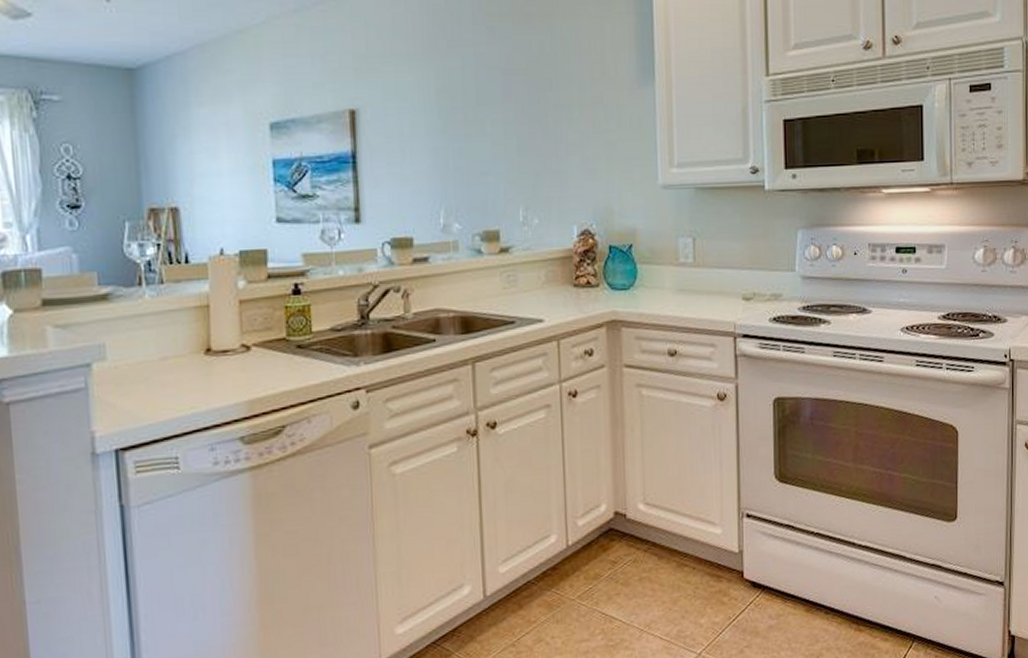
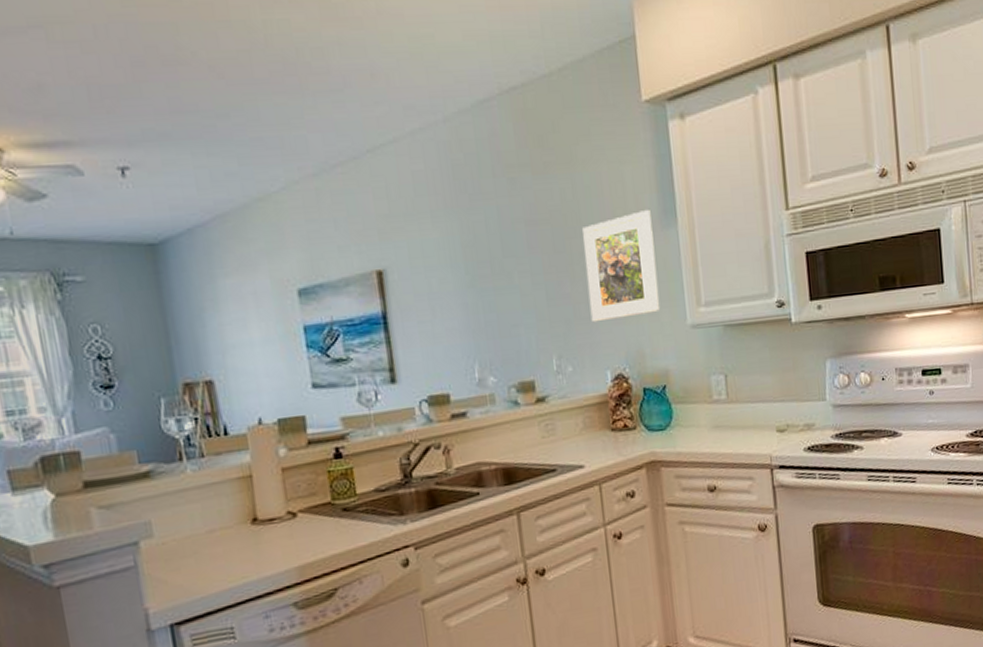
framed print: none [559,67,632,176] -> present [582,210,661,323]

